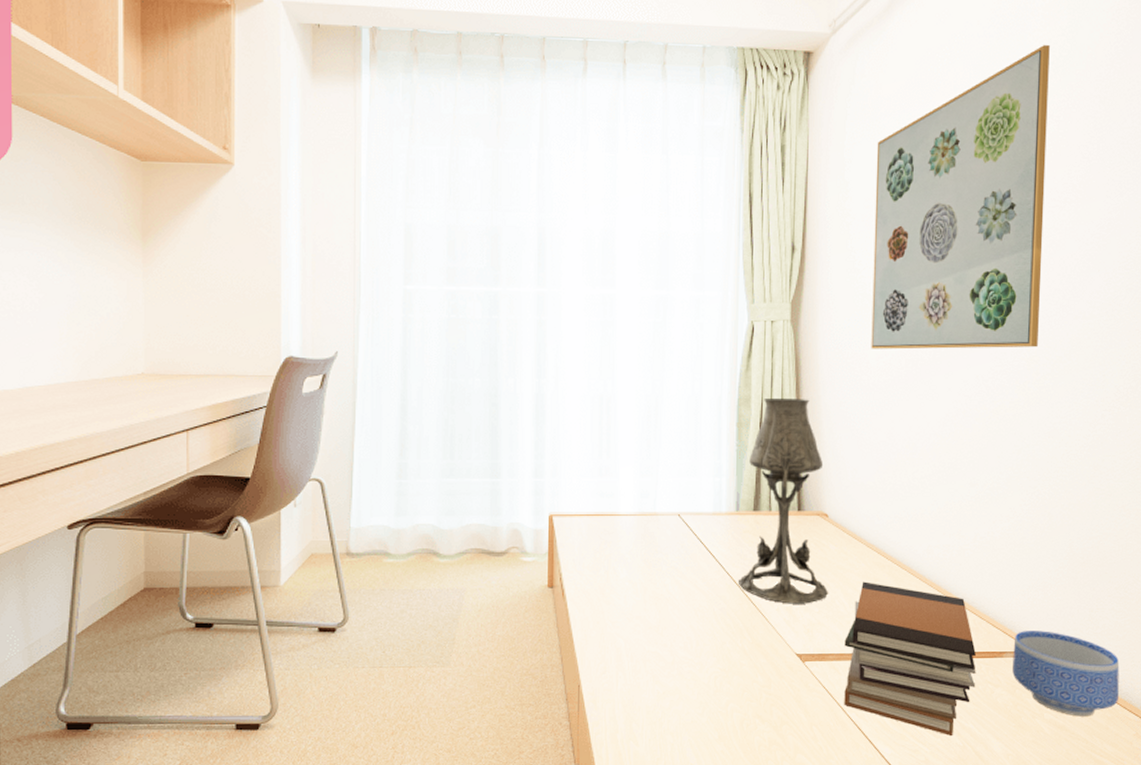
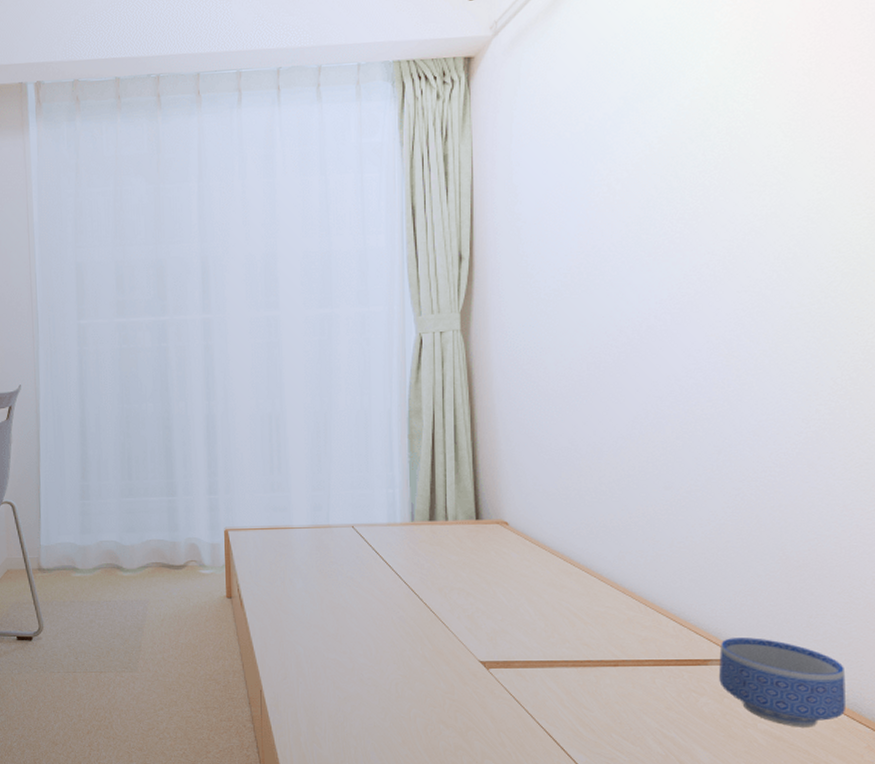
table lamp: present [739,397,829,604] -> none [417,407,512,612]
book stack: present [844,581,976,737] -> none [531,589,678,746]
wall art: present [871,45,1050,350] -> none [547,20,741,354]

